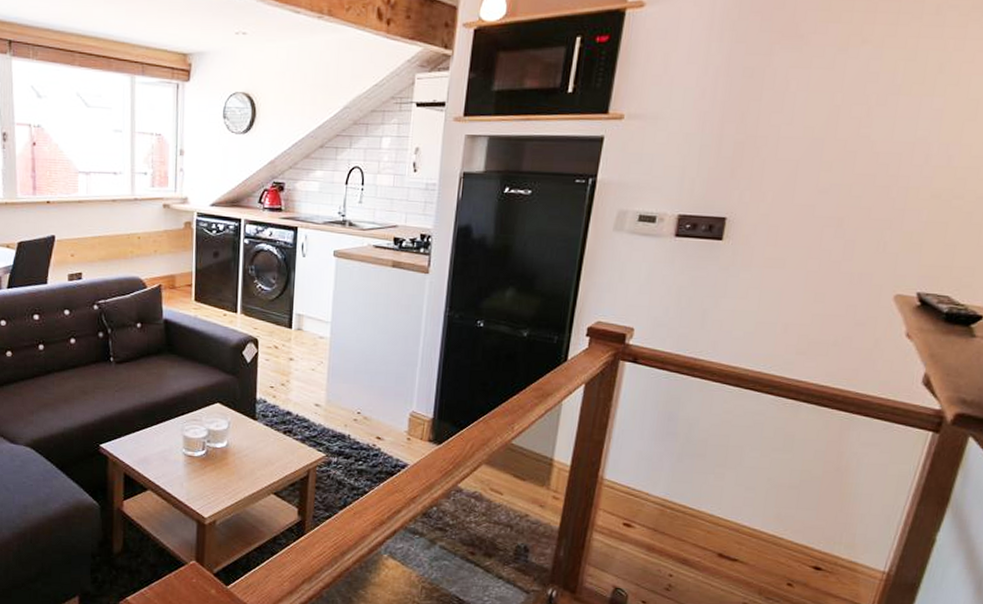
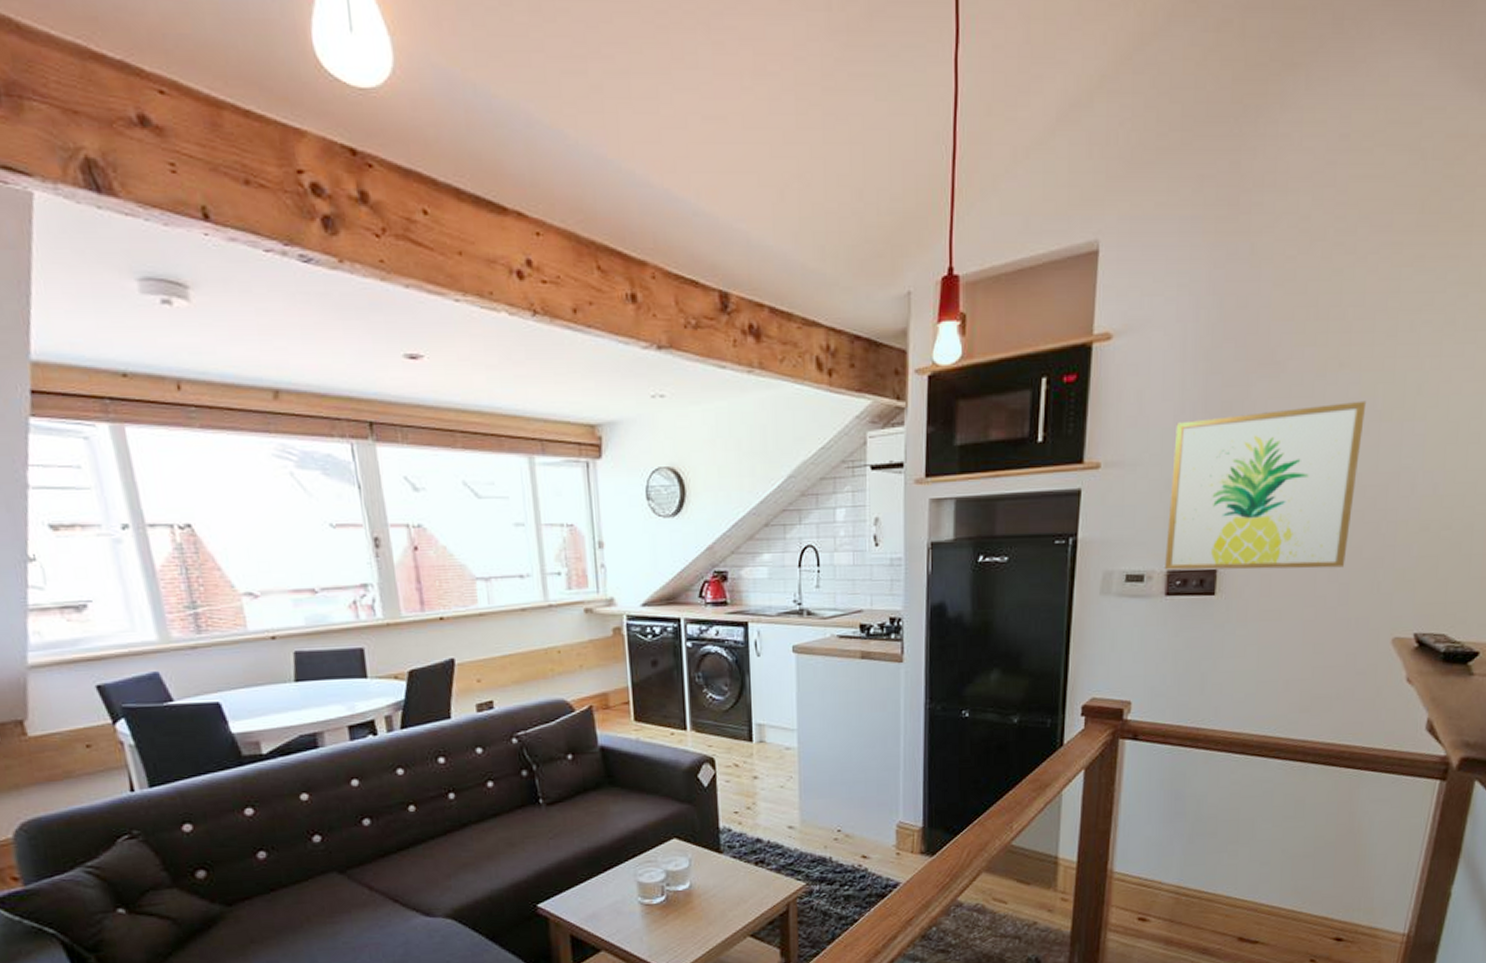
wall art: none [677,75,887,226] -> present [1165,400,1367,570]

